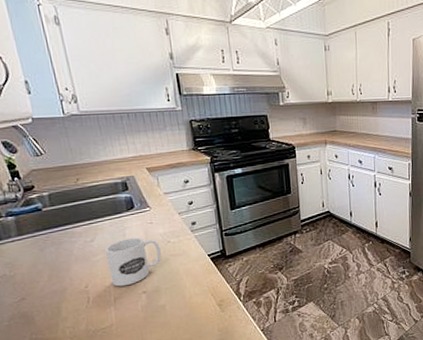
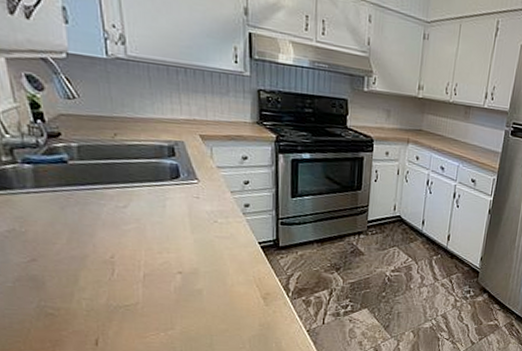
mug: present [104,238,161,287] -> none [139,210,204,263]

